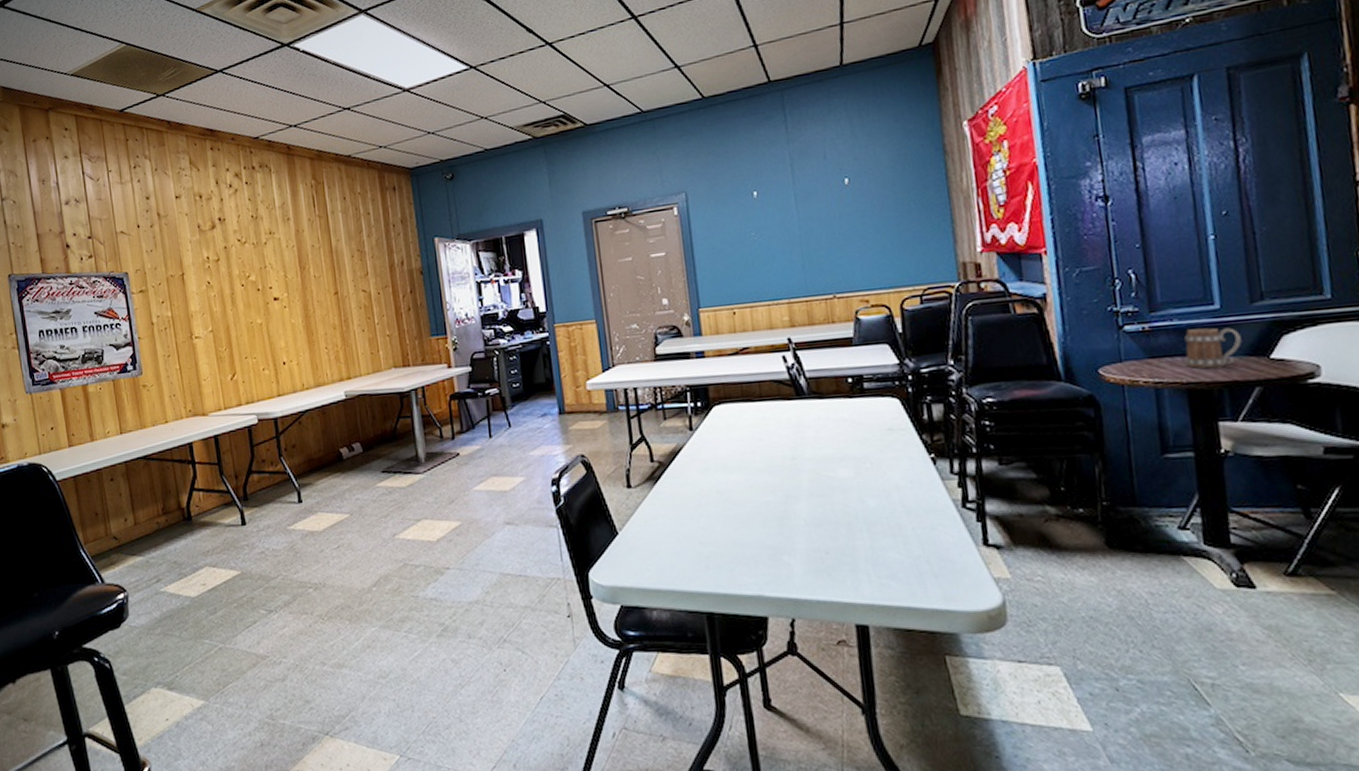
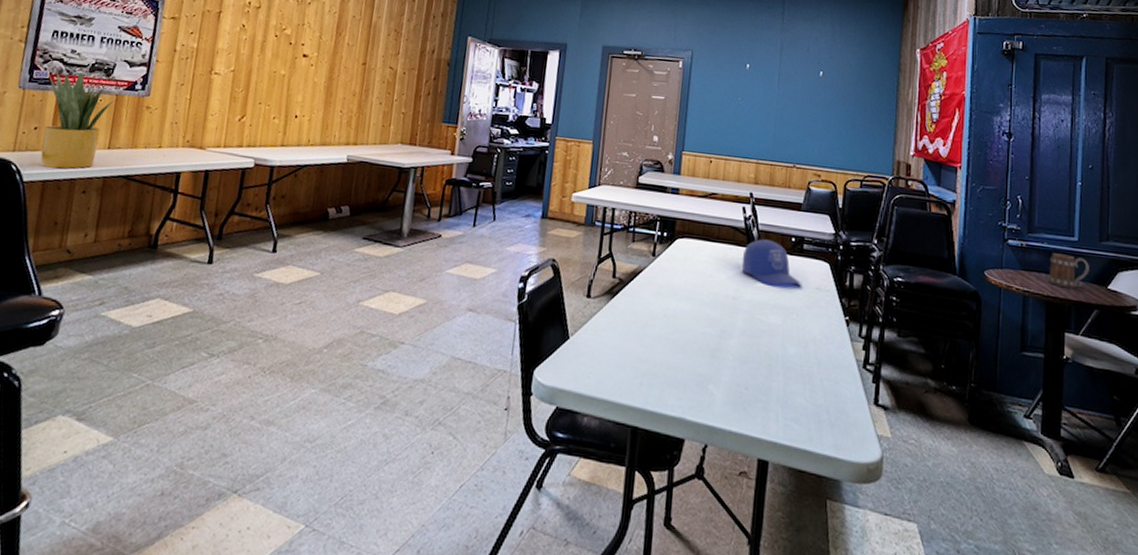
planter: none [47,363,113,464] -> present [40,70,114,169]
baseball cap: none [793,385,871,437] -> present [741,238,802,286]

